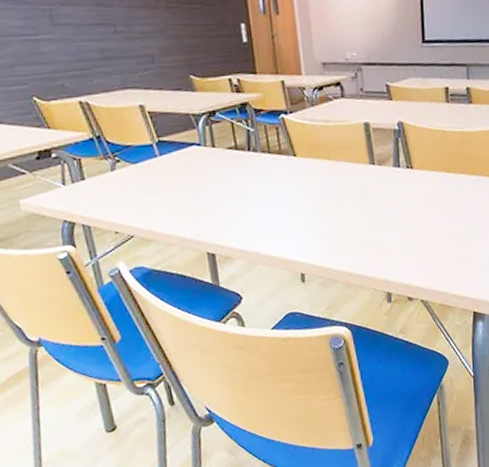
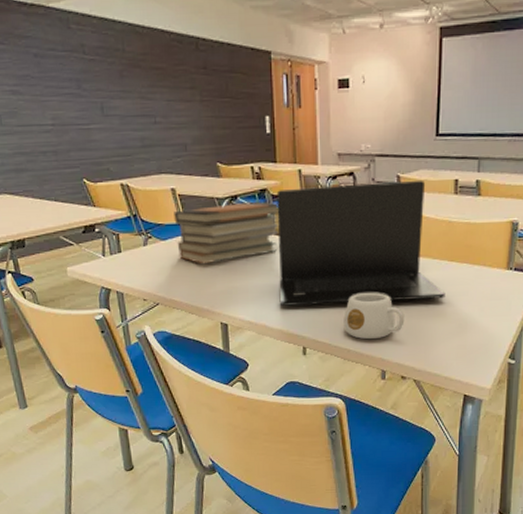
book stack: none [144,117,264,189] -> present [174,201,279,265]
laptop: none [259,88,446,230] -> present [276,179,445,306]
mug: none [342,209,407,261] -> present [343,292,405,340]

